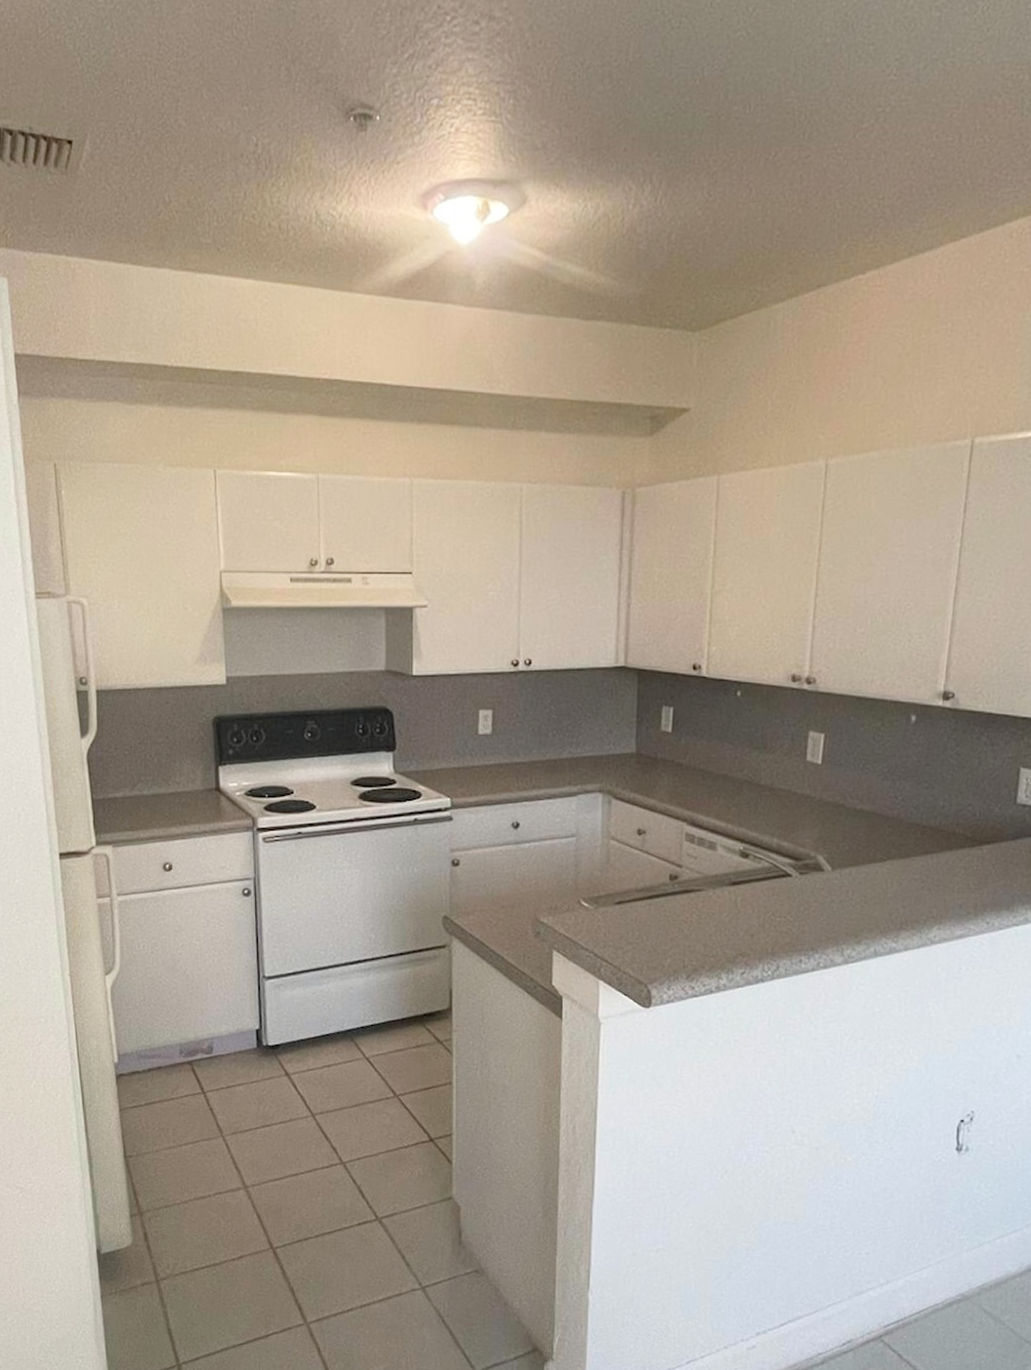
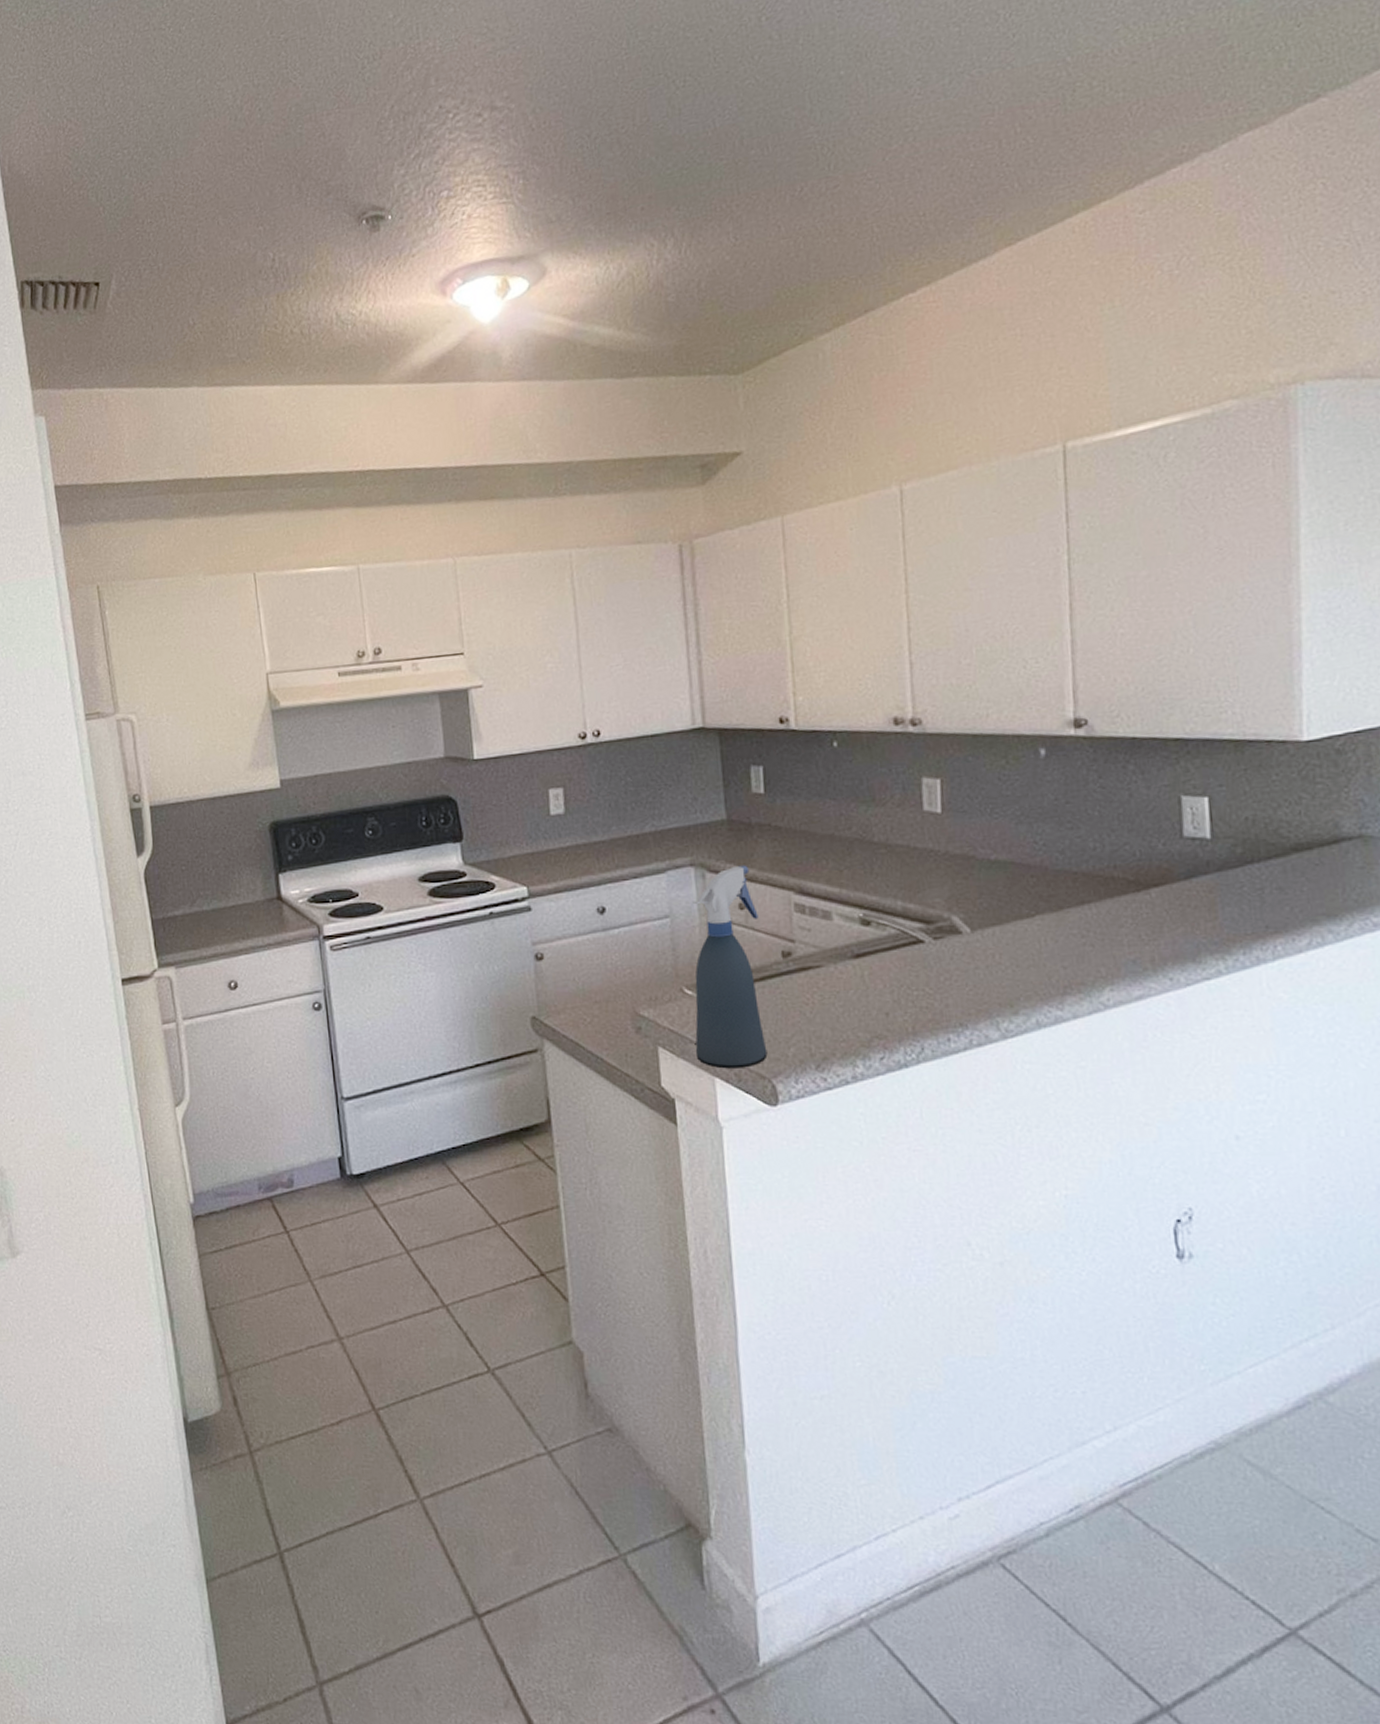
spray bottle: none [585,795,653,974] -> present [692,865,768,1069]

